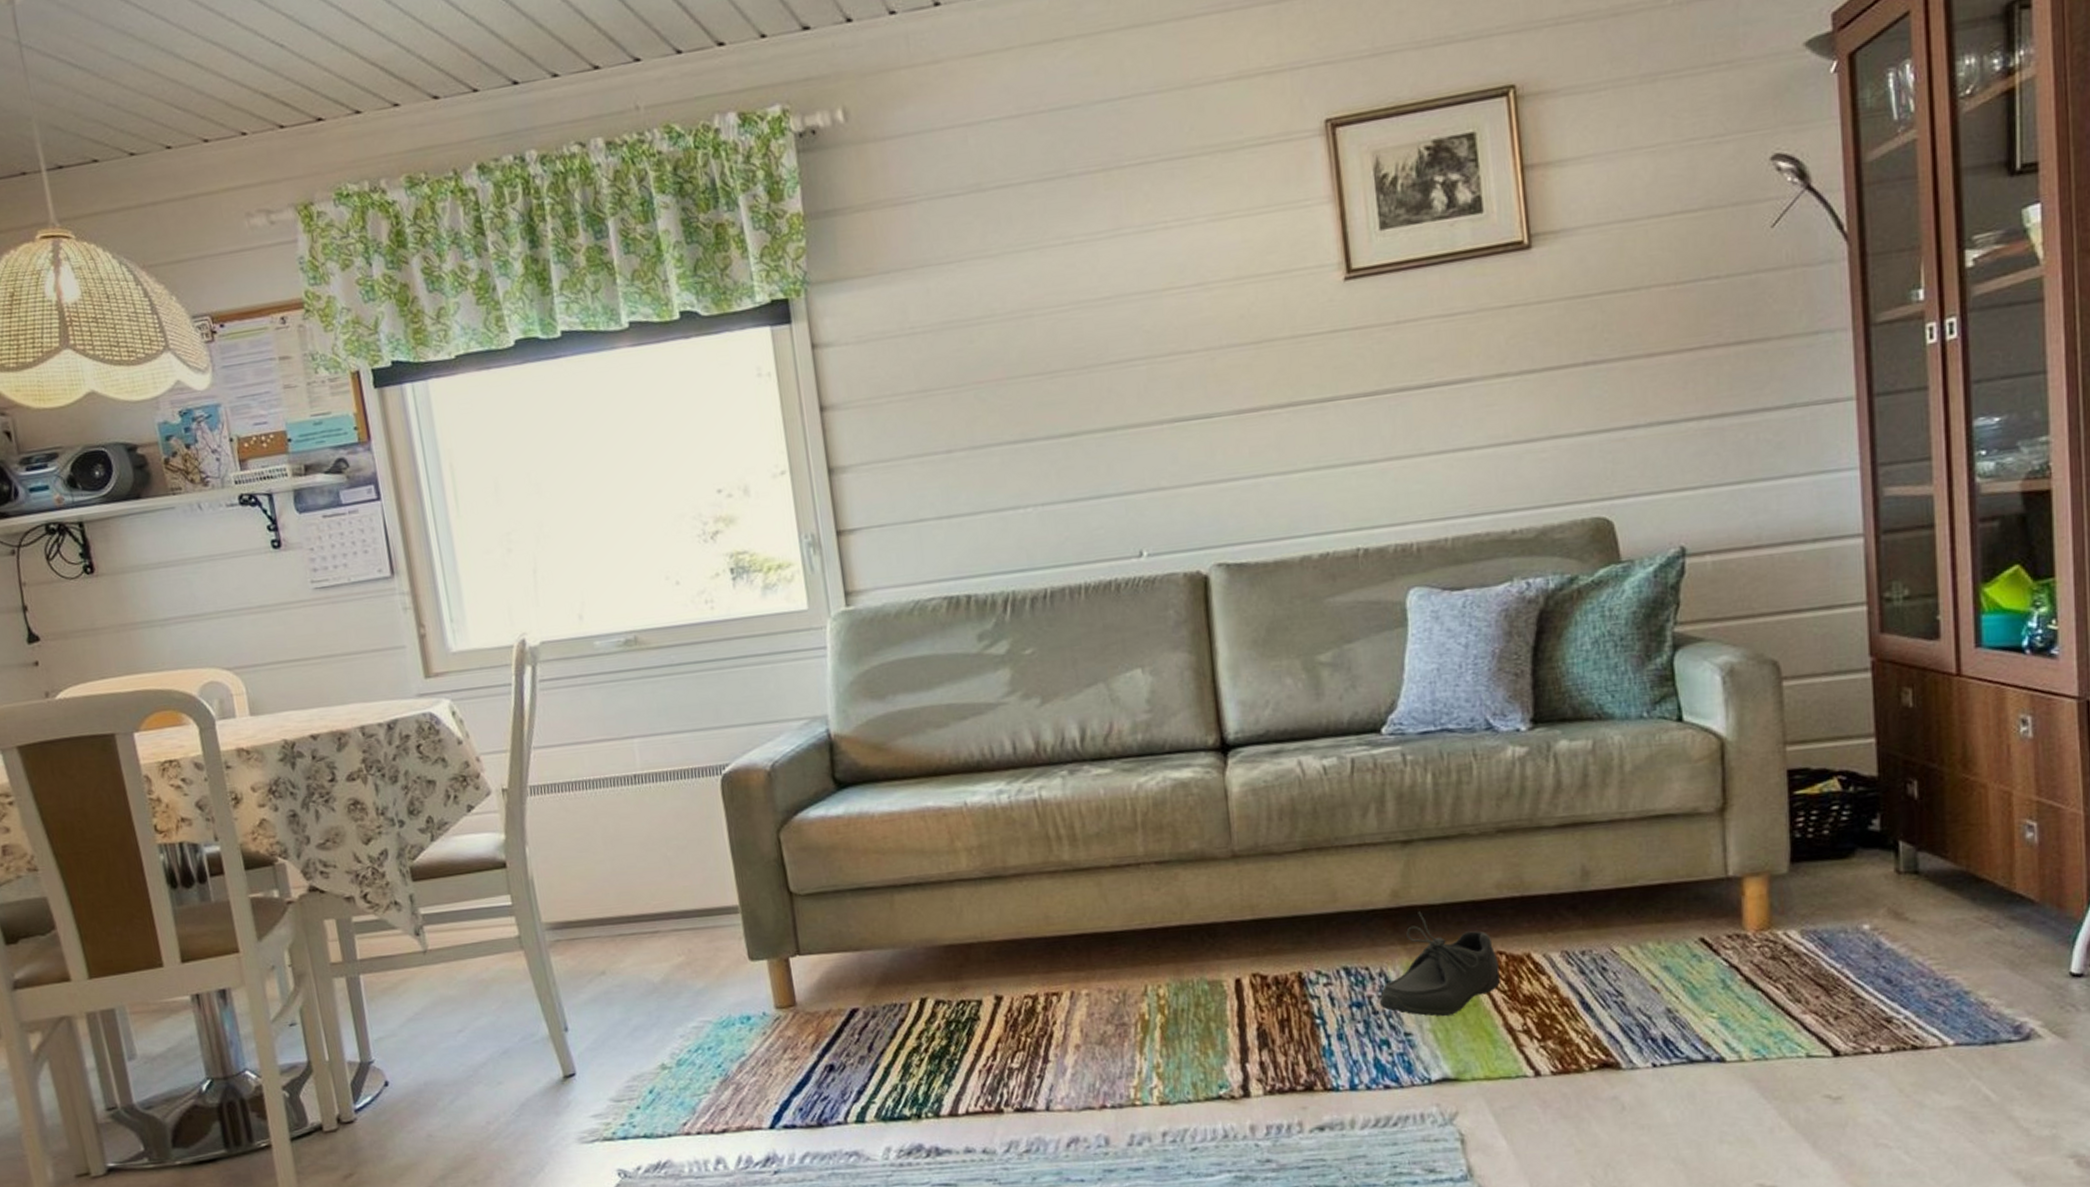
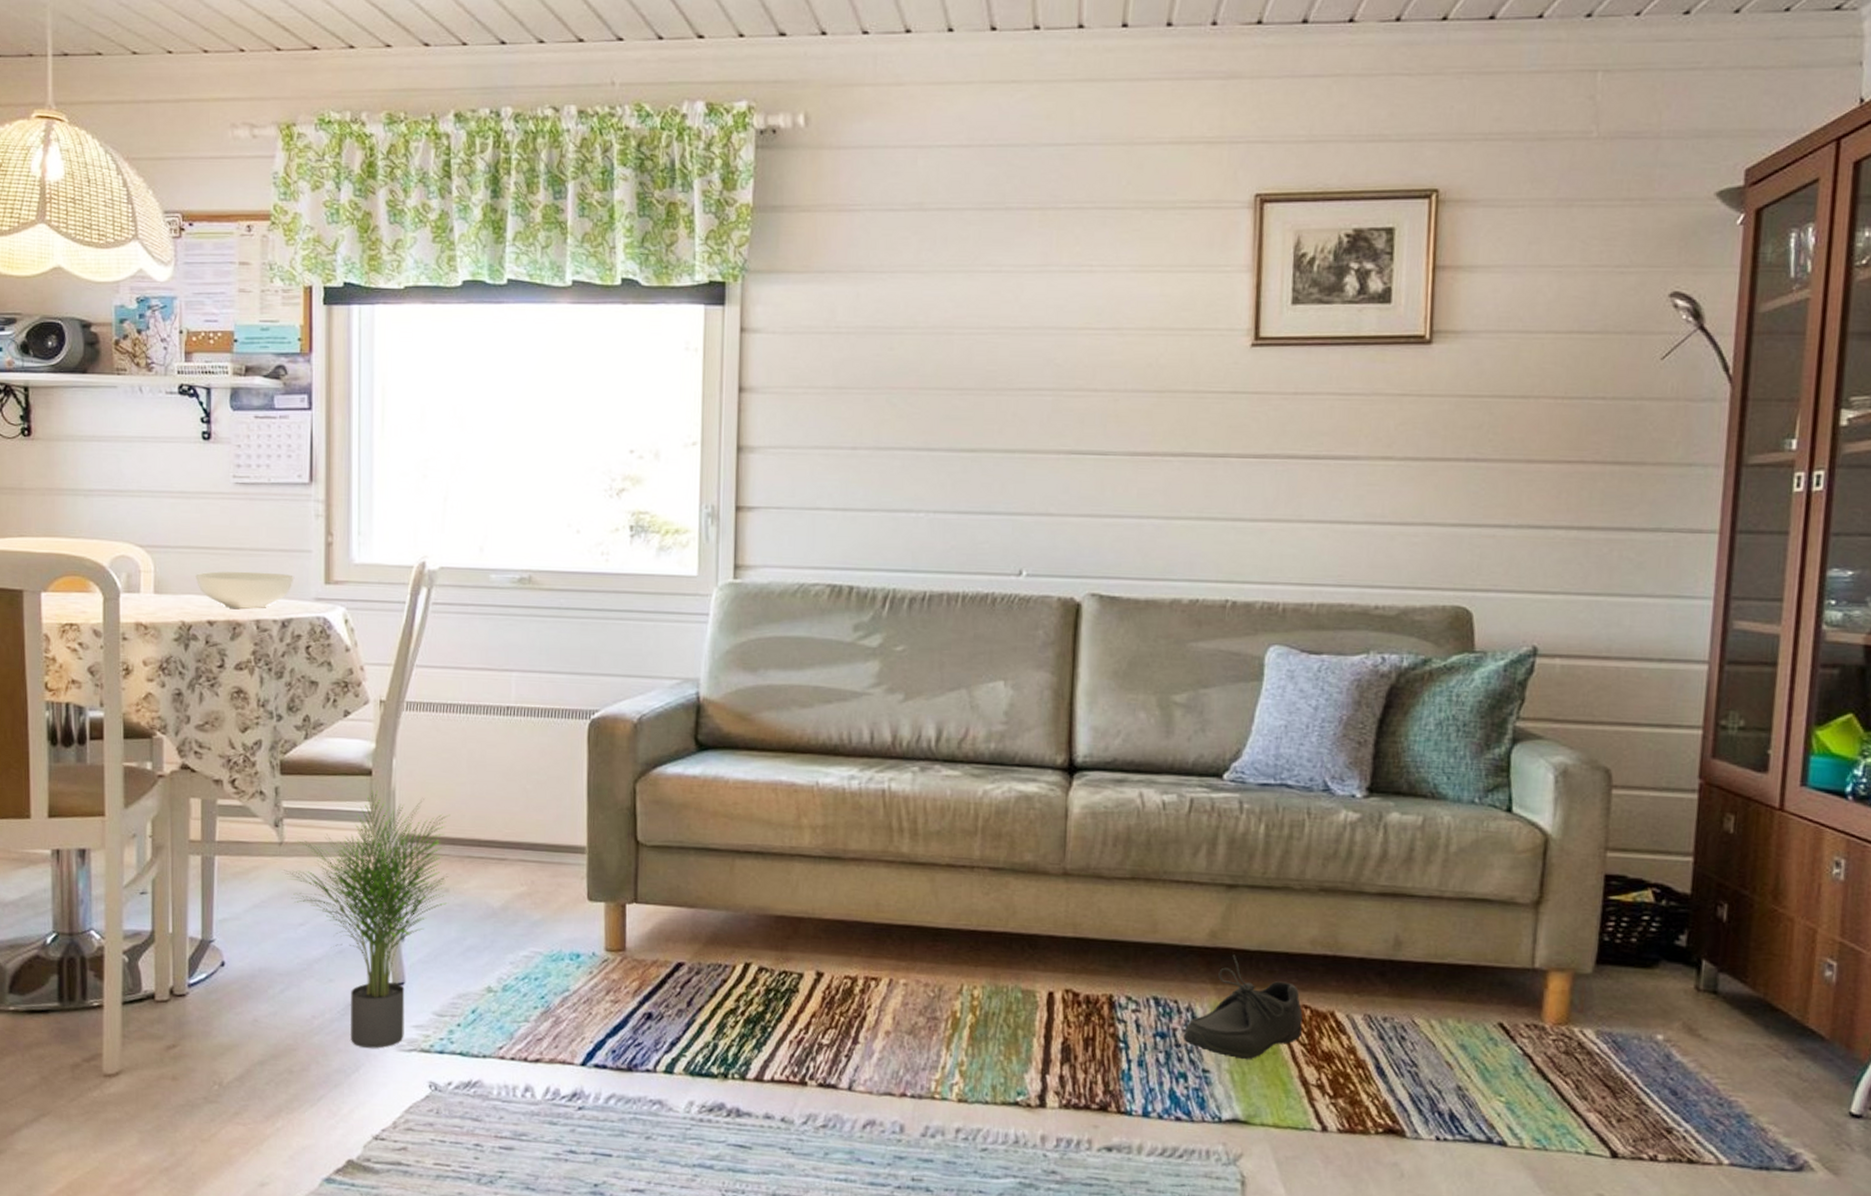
bowl: none [289,674,393,719] -> present [195,571,295,609]
potted plant: none [432,881,607,1146] -> present [284,789,450,1048]

